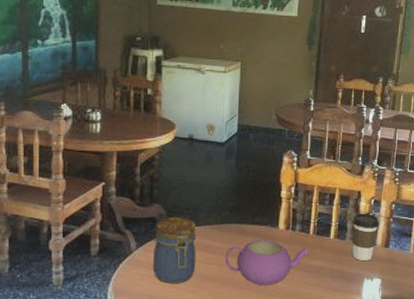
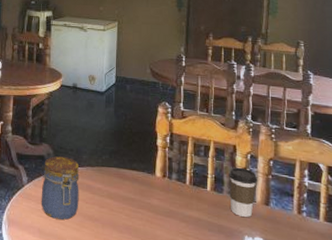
teapot: present [225,239,308,286] -> none [105,185,185,232]

